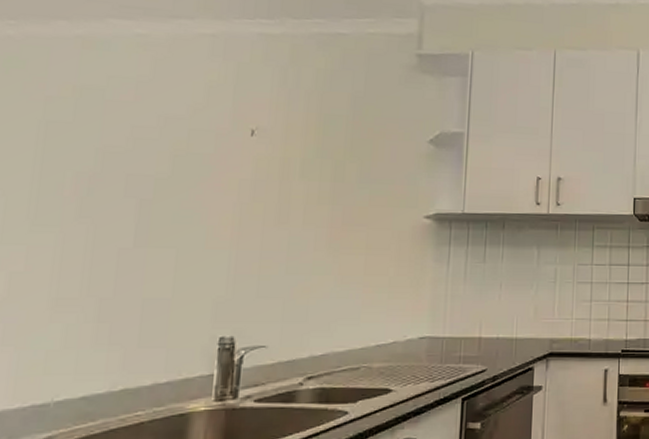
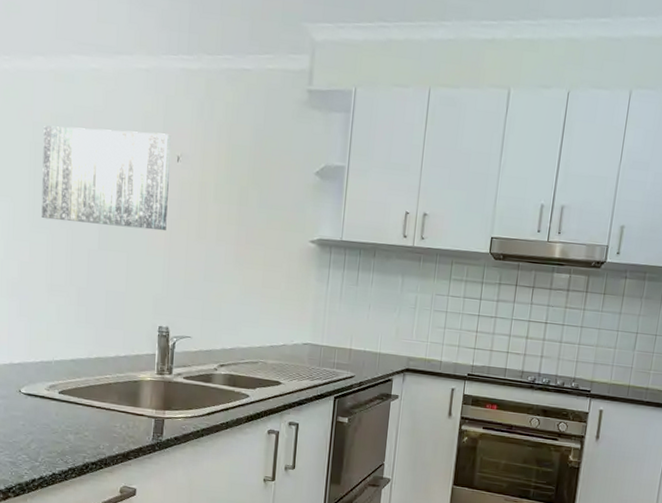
wall art: none [48,100,244,218] -> present [41,125,171,231]

